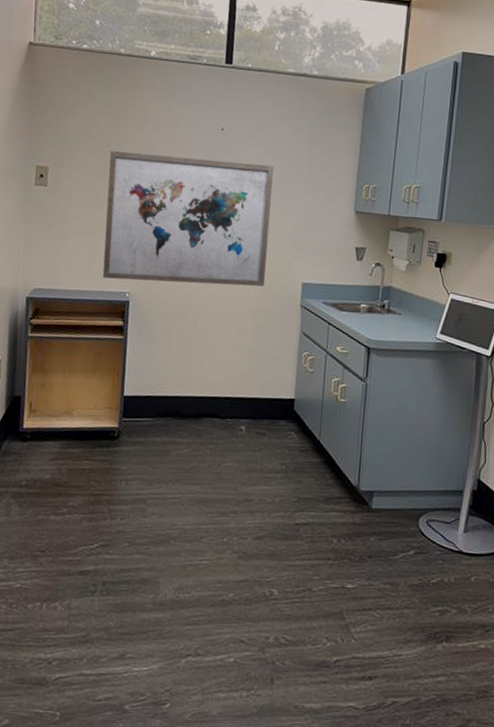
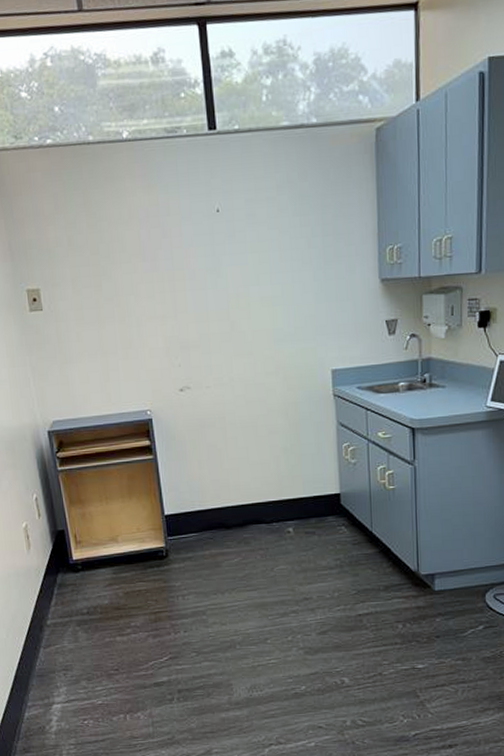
wall art: present [102,150,274,287] -> none [100,243,292,400]

